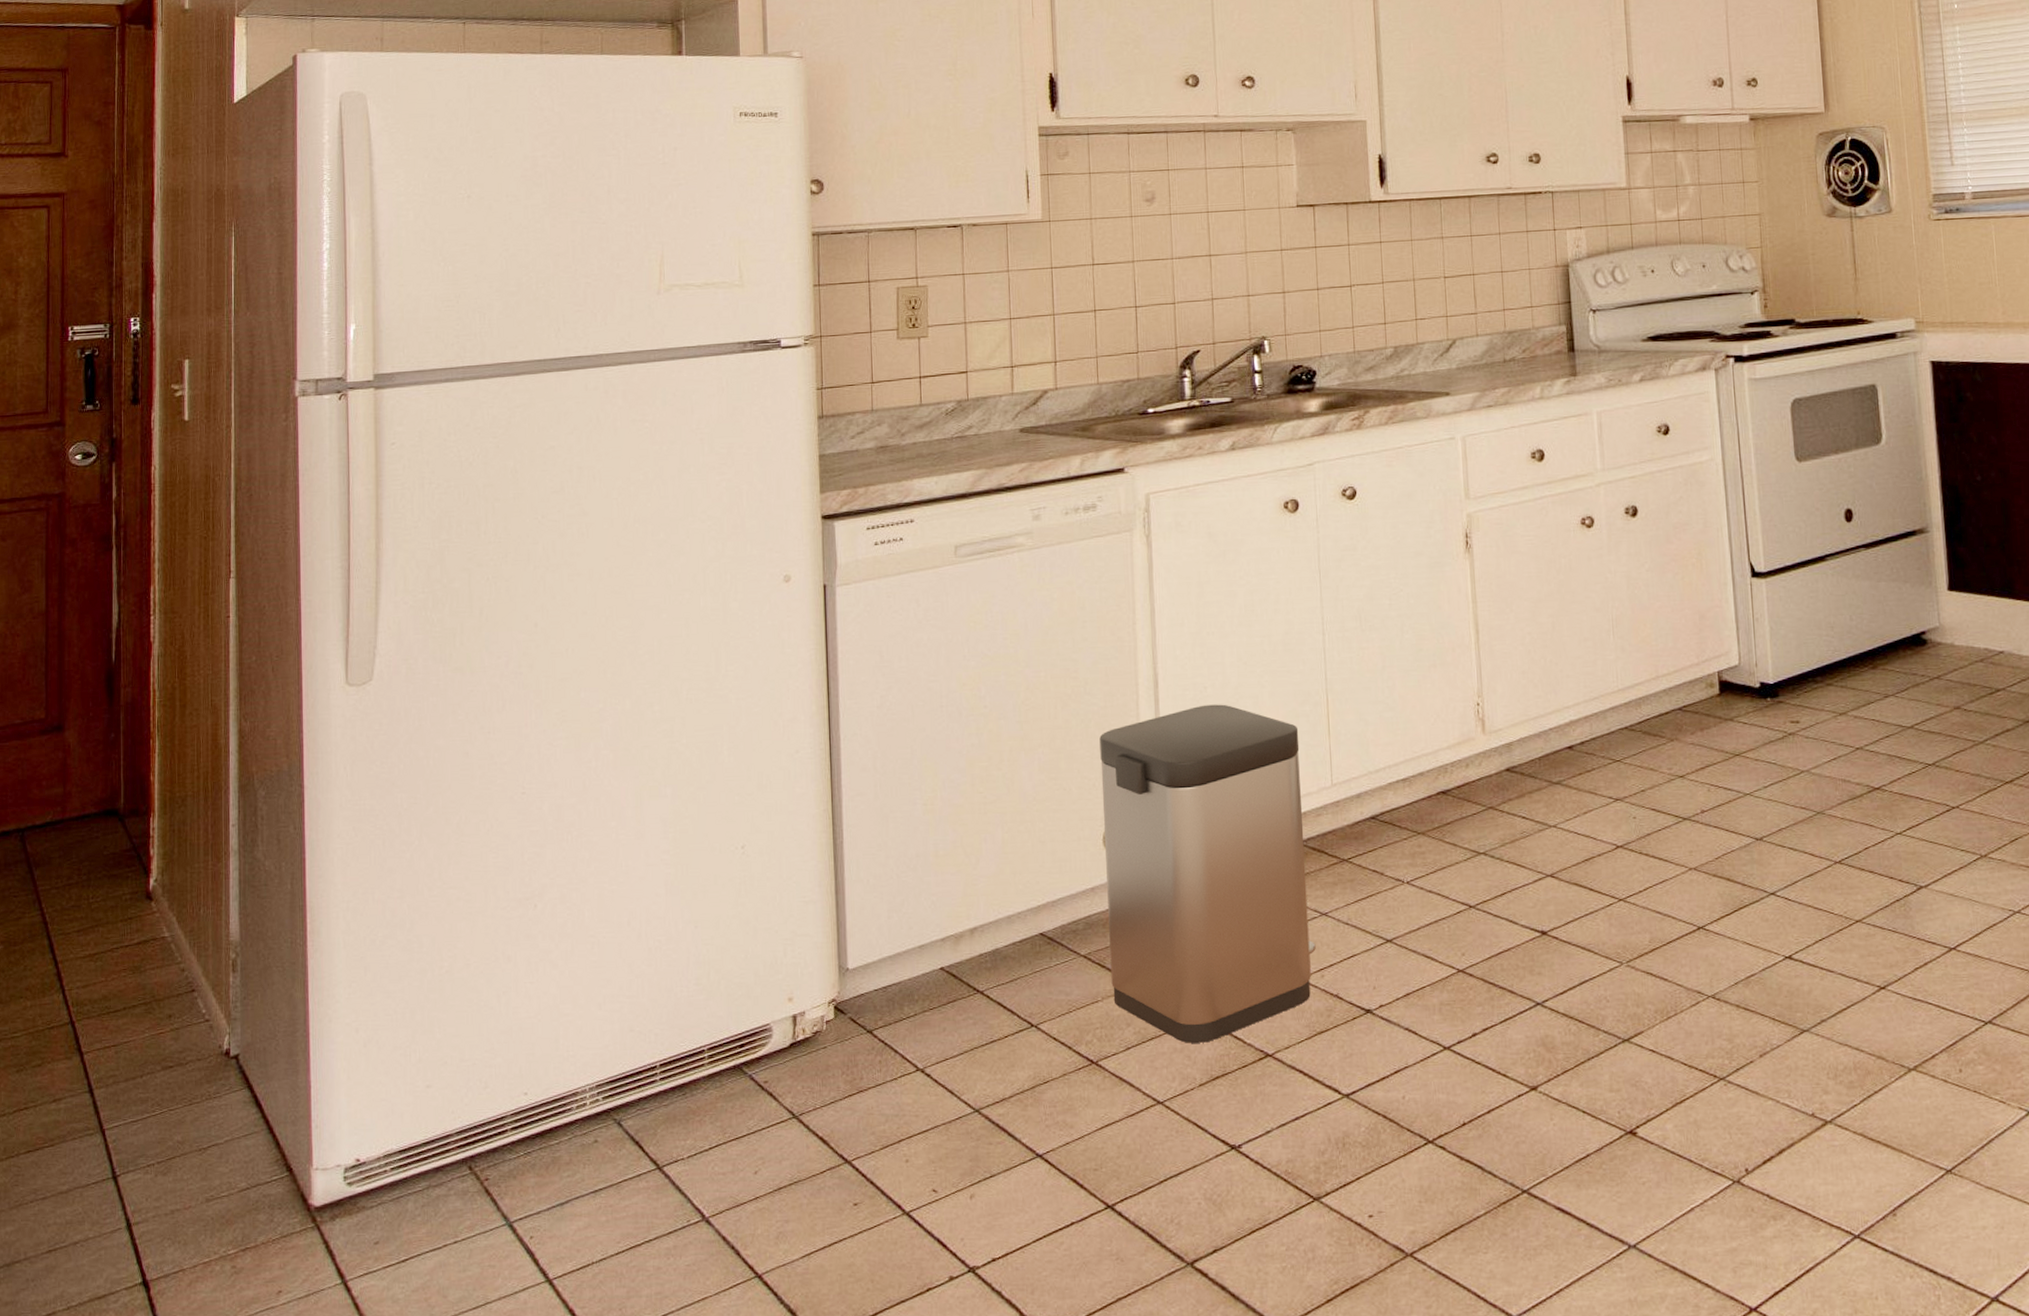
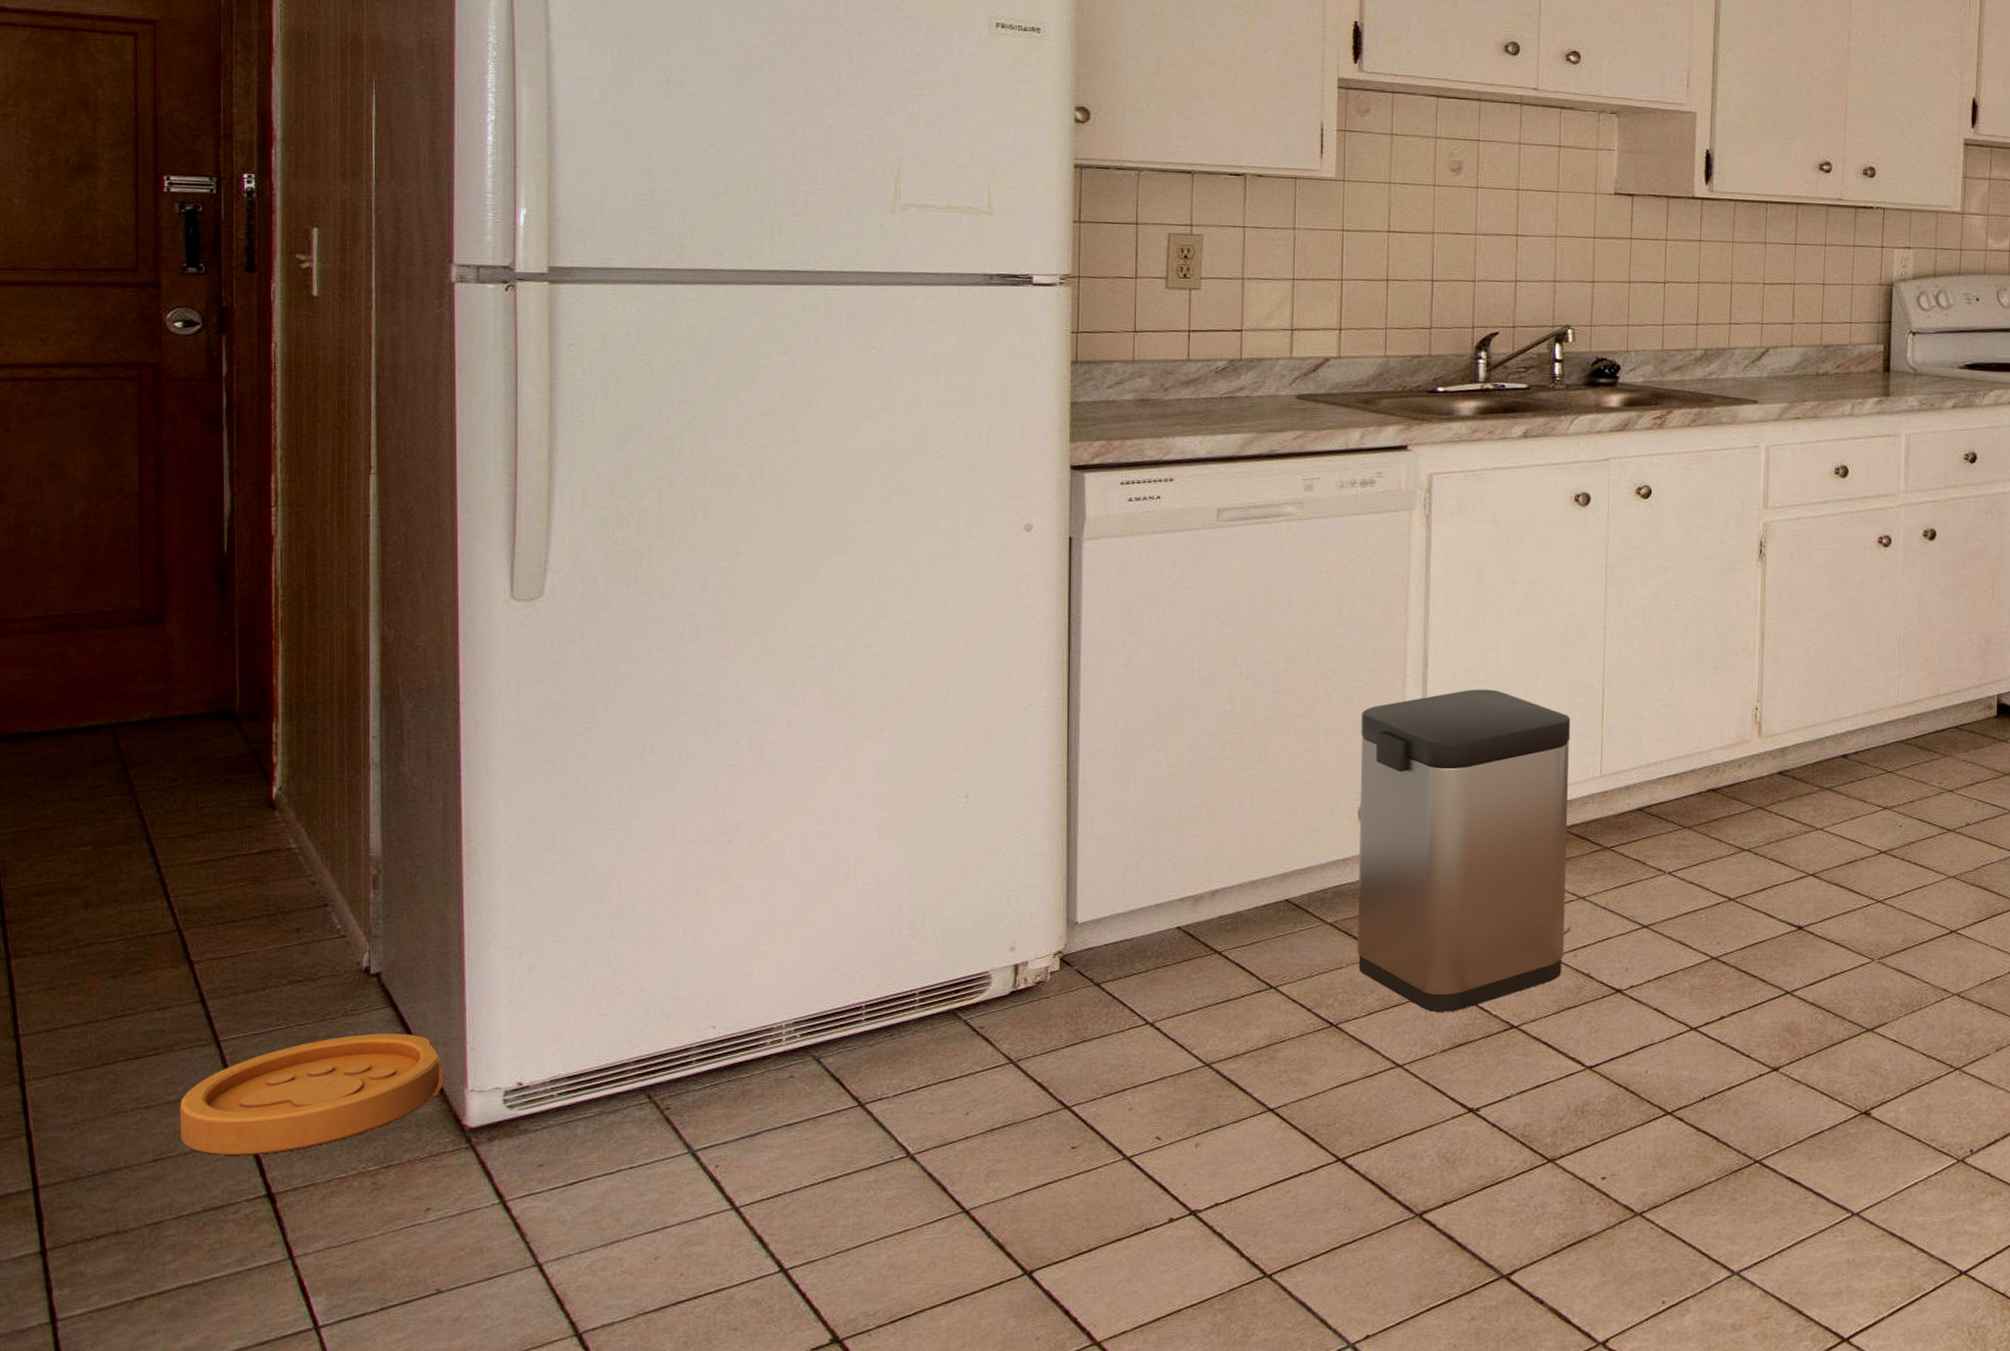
pet bowl: none [70,1115,293,1244] -> present [179,1033,444,1156]

